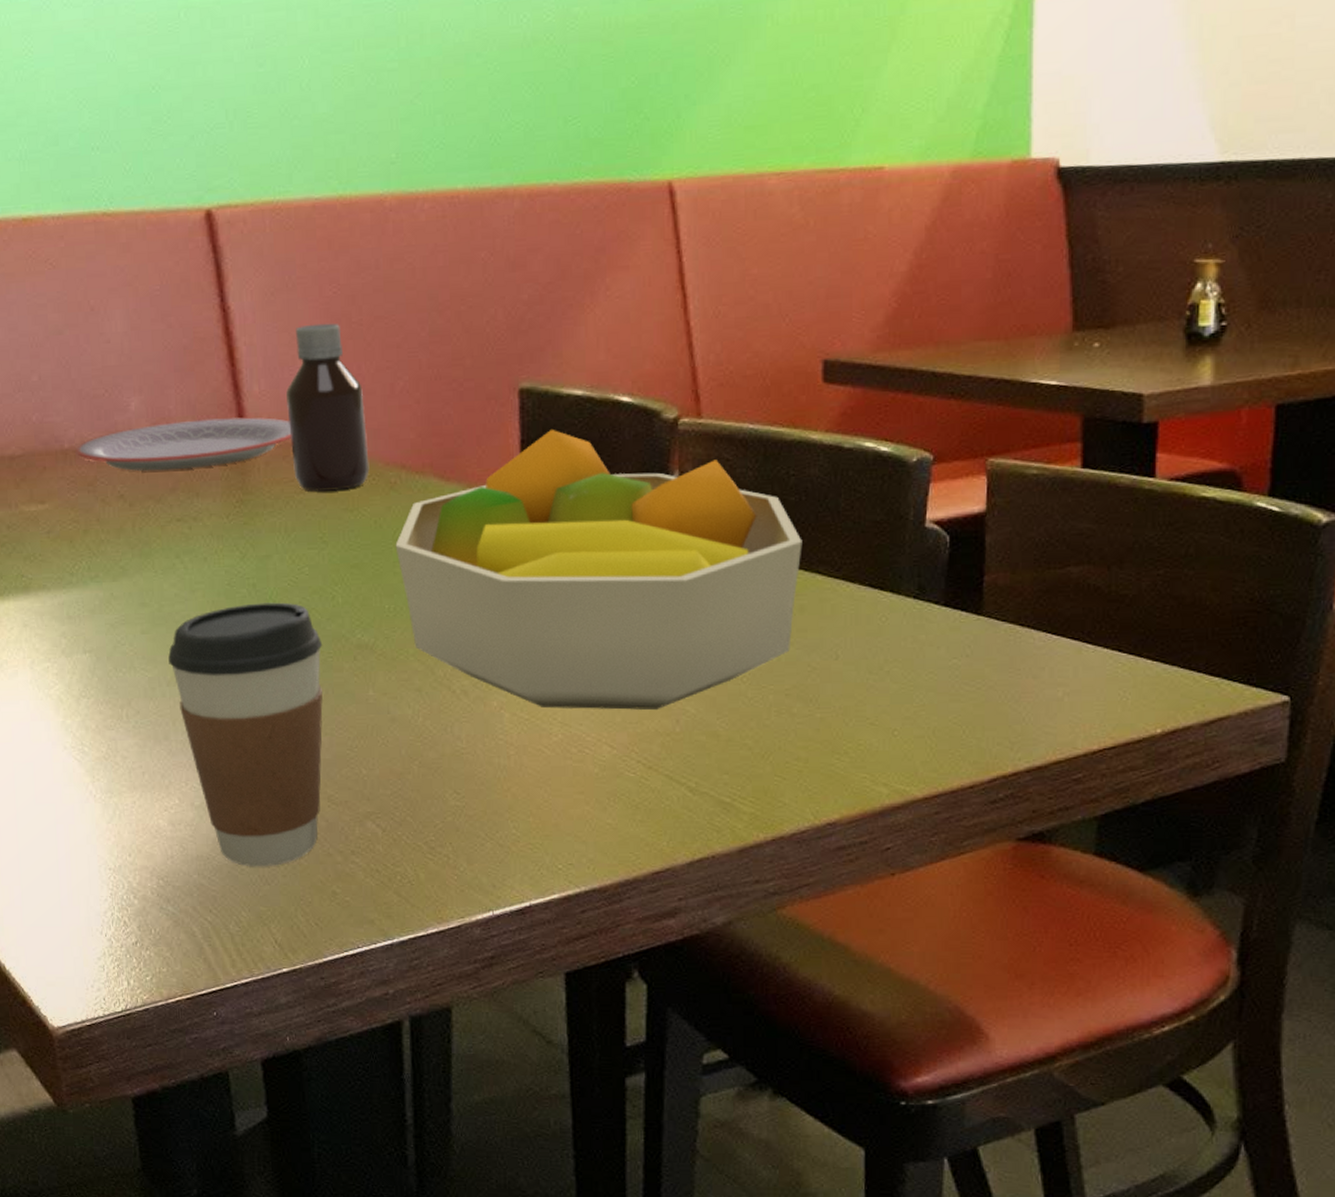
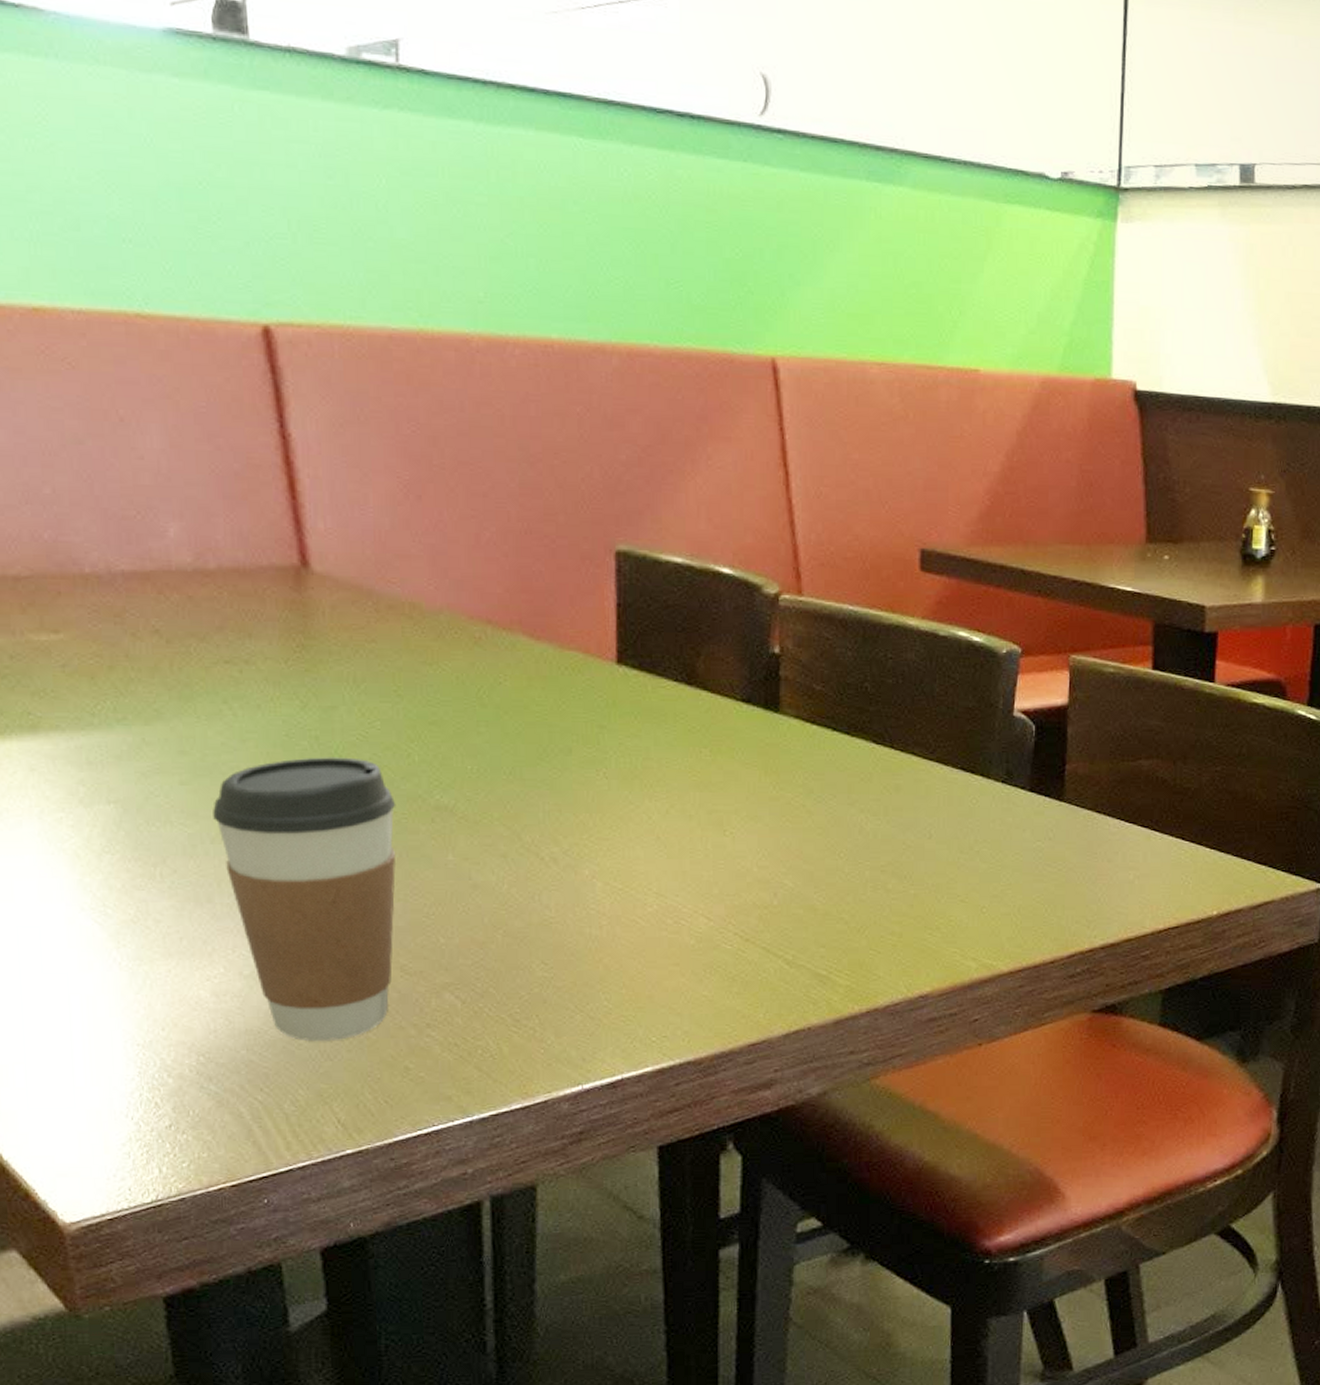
plate: present [76,417,292,471] -> none [100,553,363,607]
bottle: present [286,323,370,492] -> none [357,462,451,643]
fruit bowl: present [395,430,802,710] -> none [479,596,899,882]

